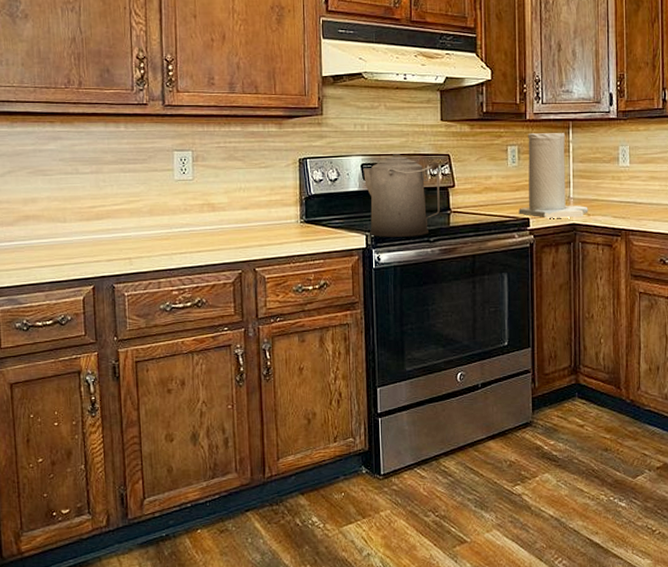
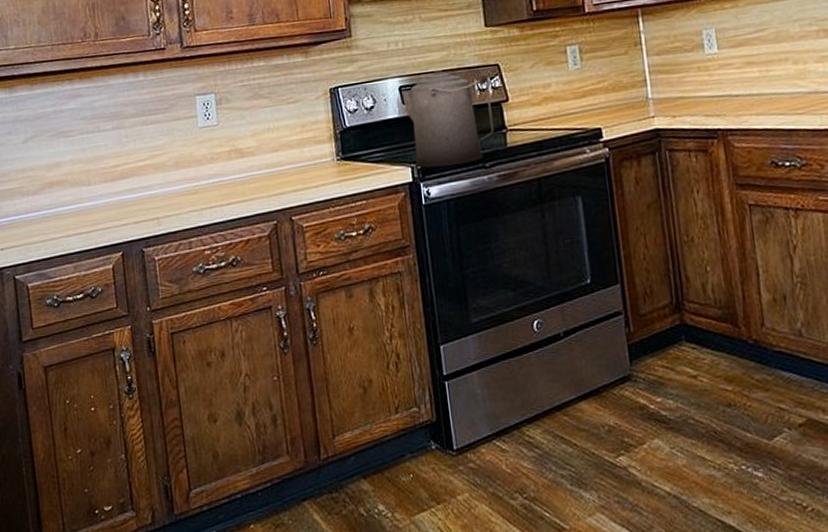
paper towel: present [519,133,589,218] -> none [587,23,673,127]

